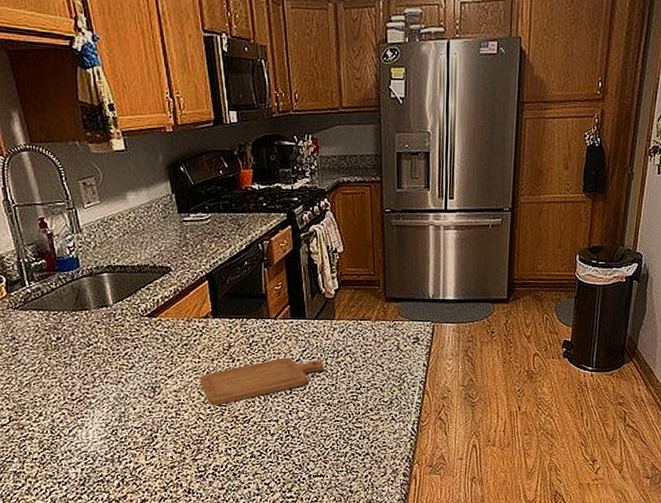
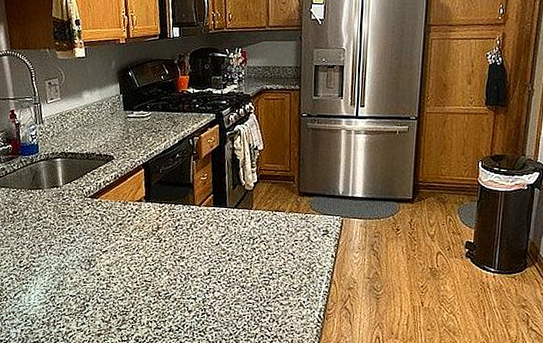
chopping board: present [199,357,324,405] -> none [129,241,241,281]

